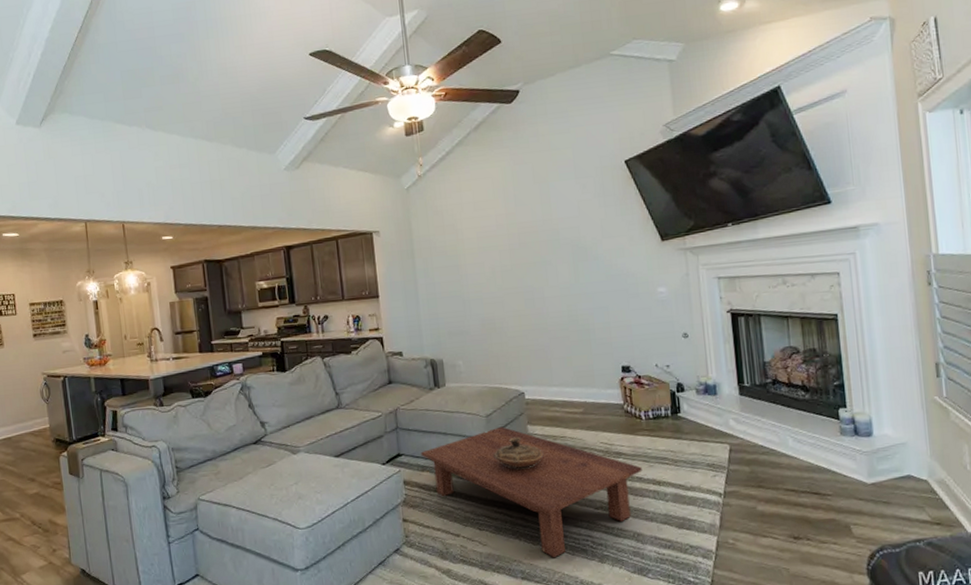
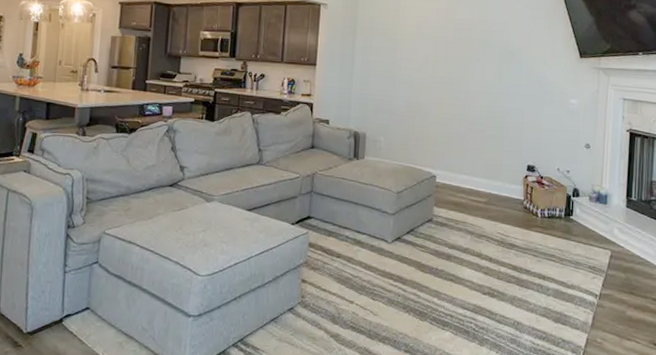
coffee table: present [421,426,642,558] -> none [330,204,531,336]
decorative bowl: present [492,437,543,469] -> none [397,216,443,247]

